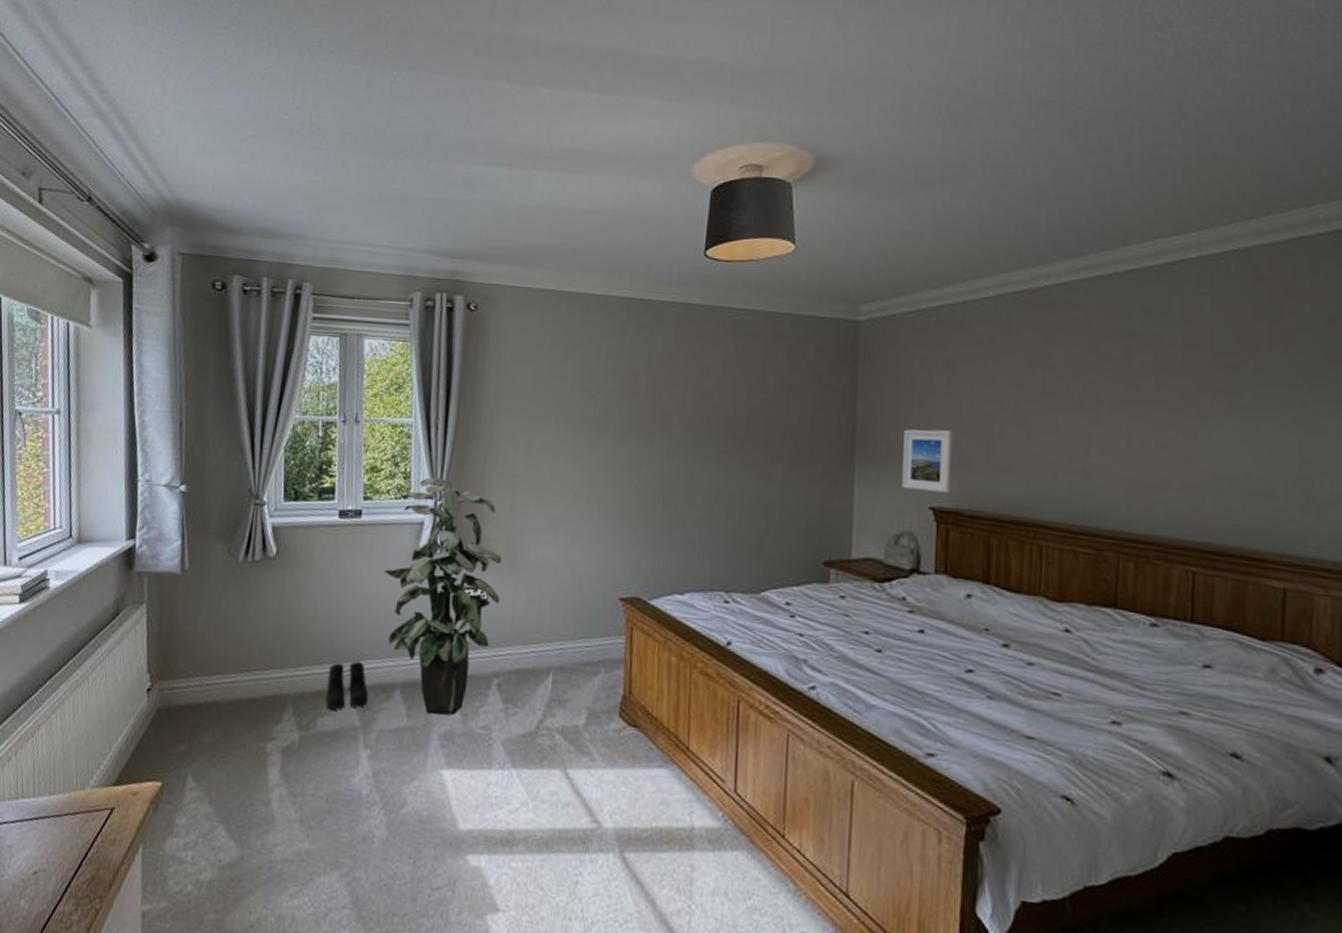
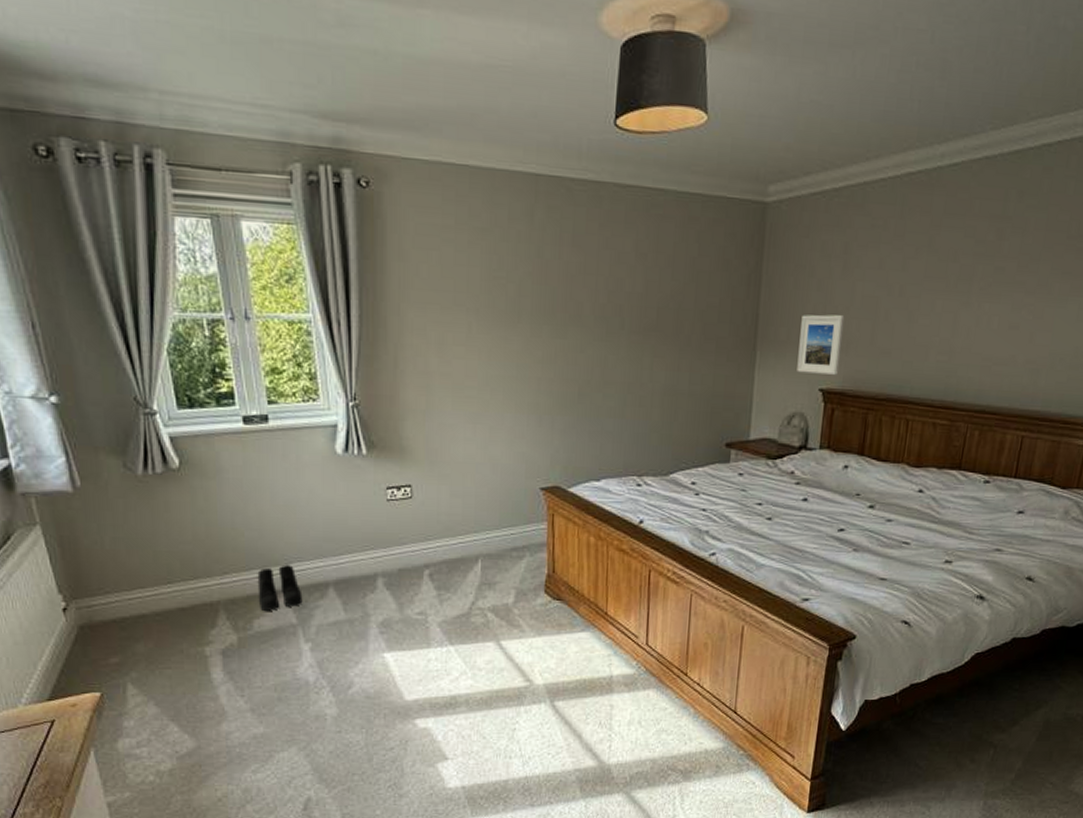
indoor plant: present [383,477,503,716] -> none [301,377,425,607]

